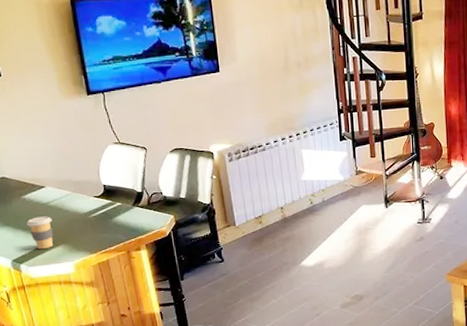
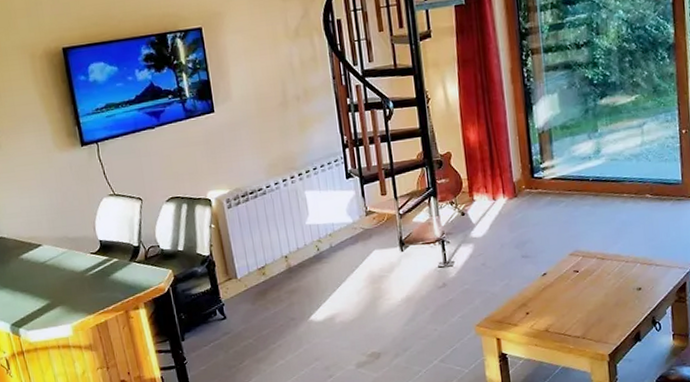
coffee cup: present [26,216,53,250] -> none [24,276,51,312]

